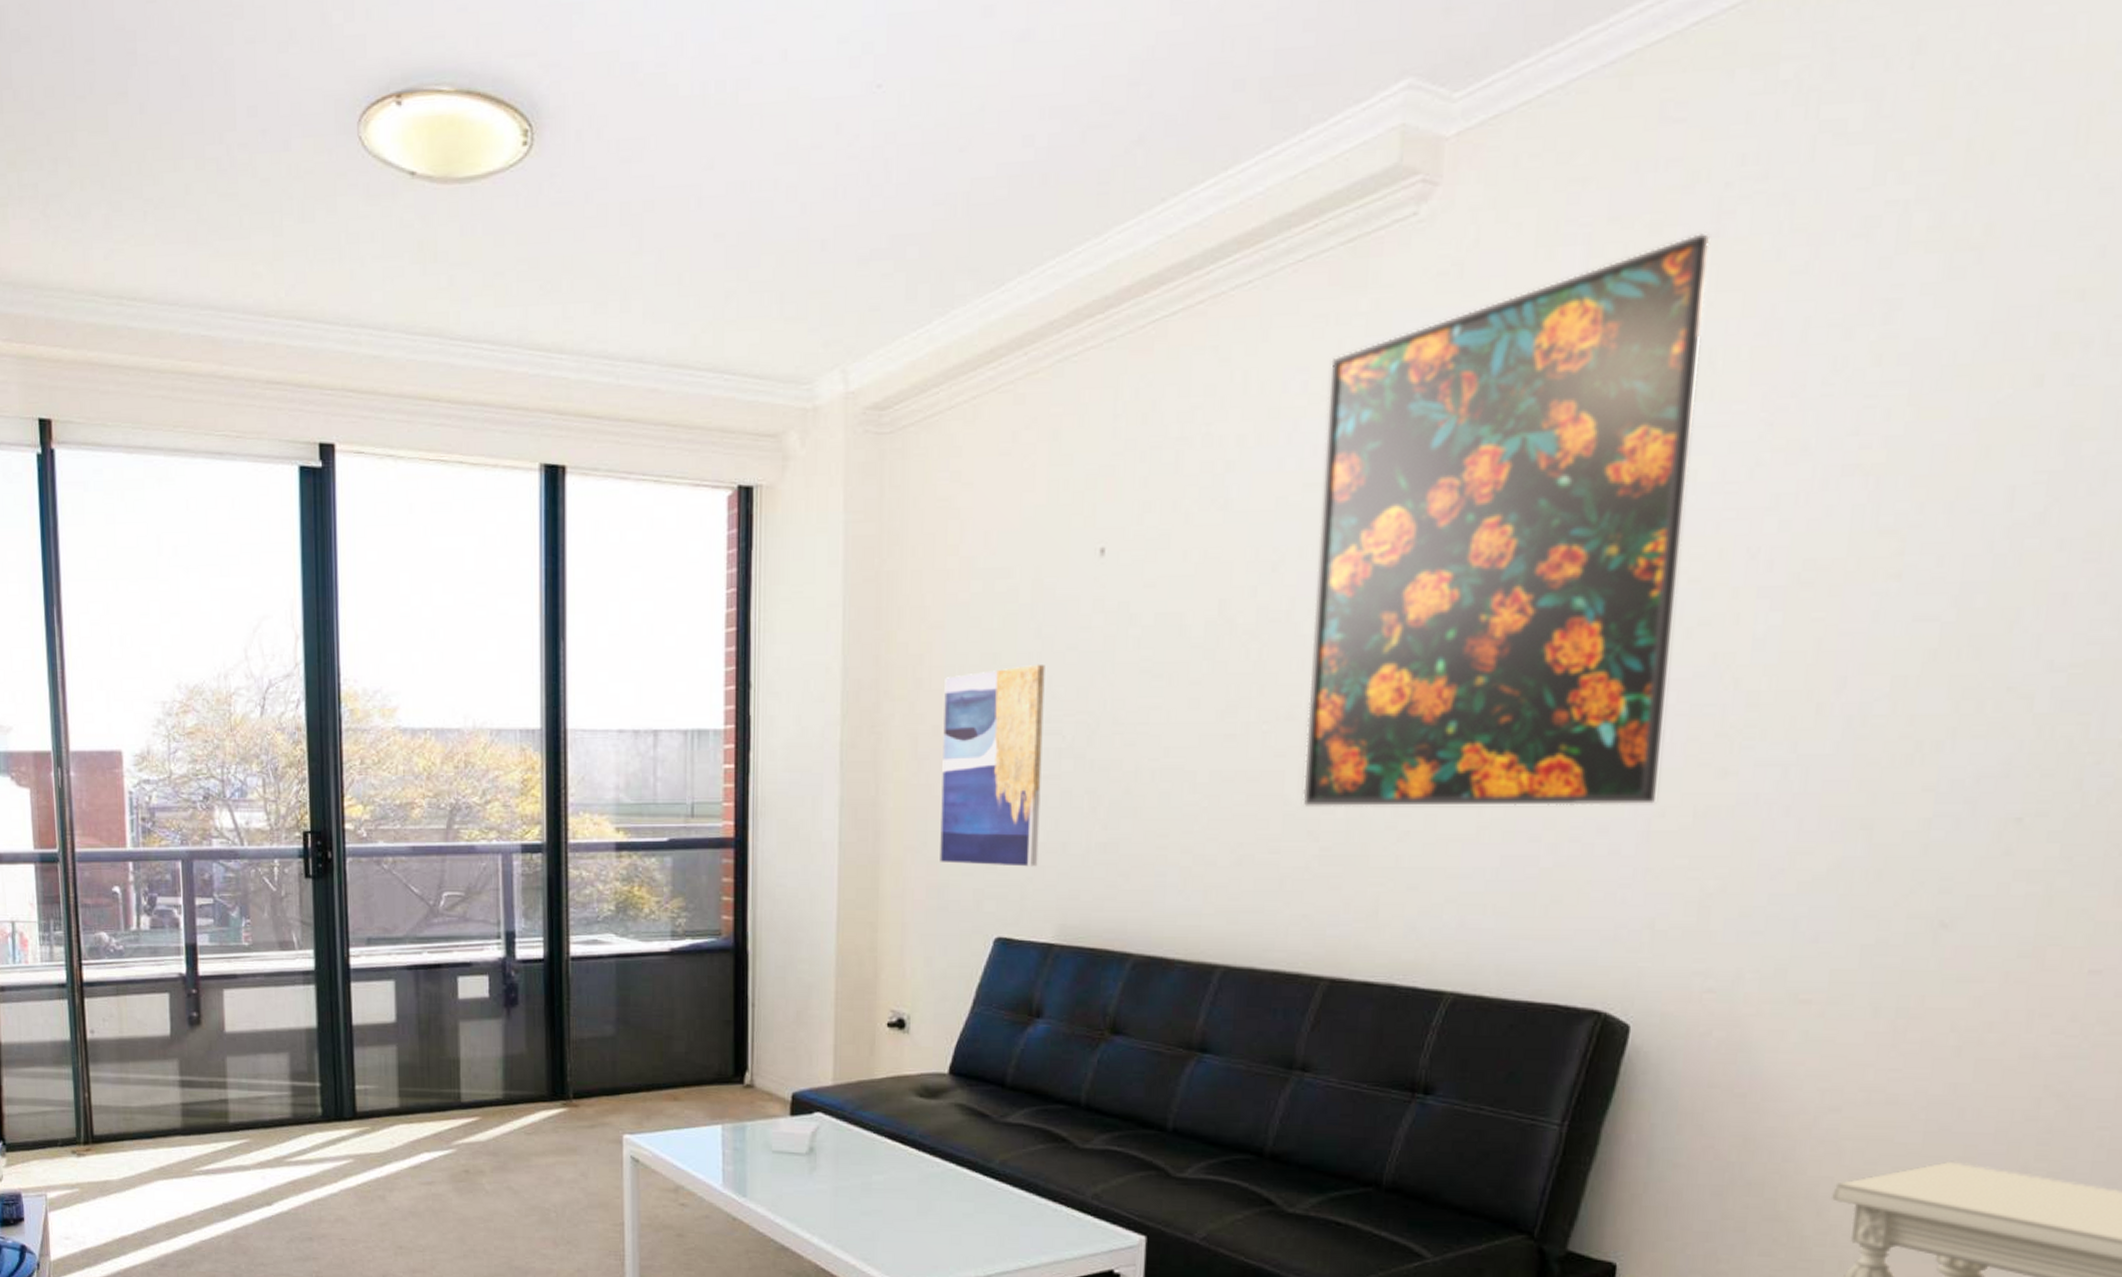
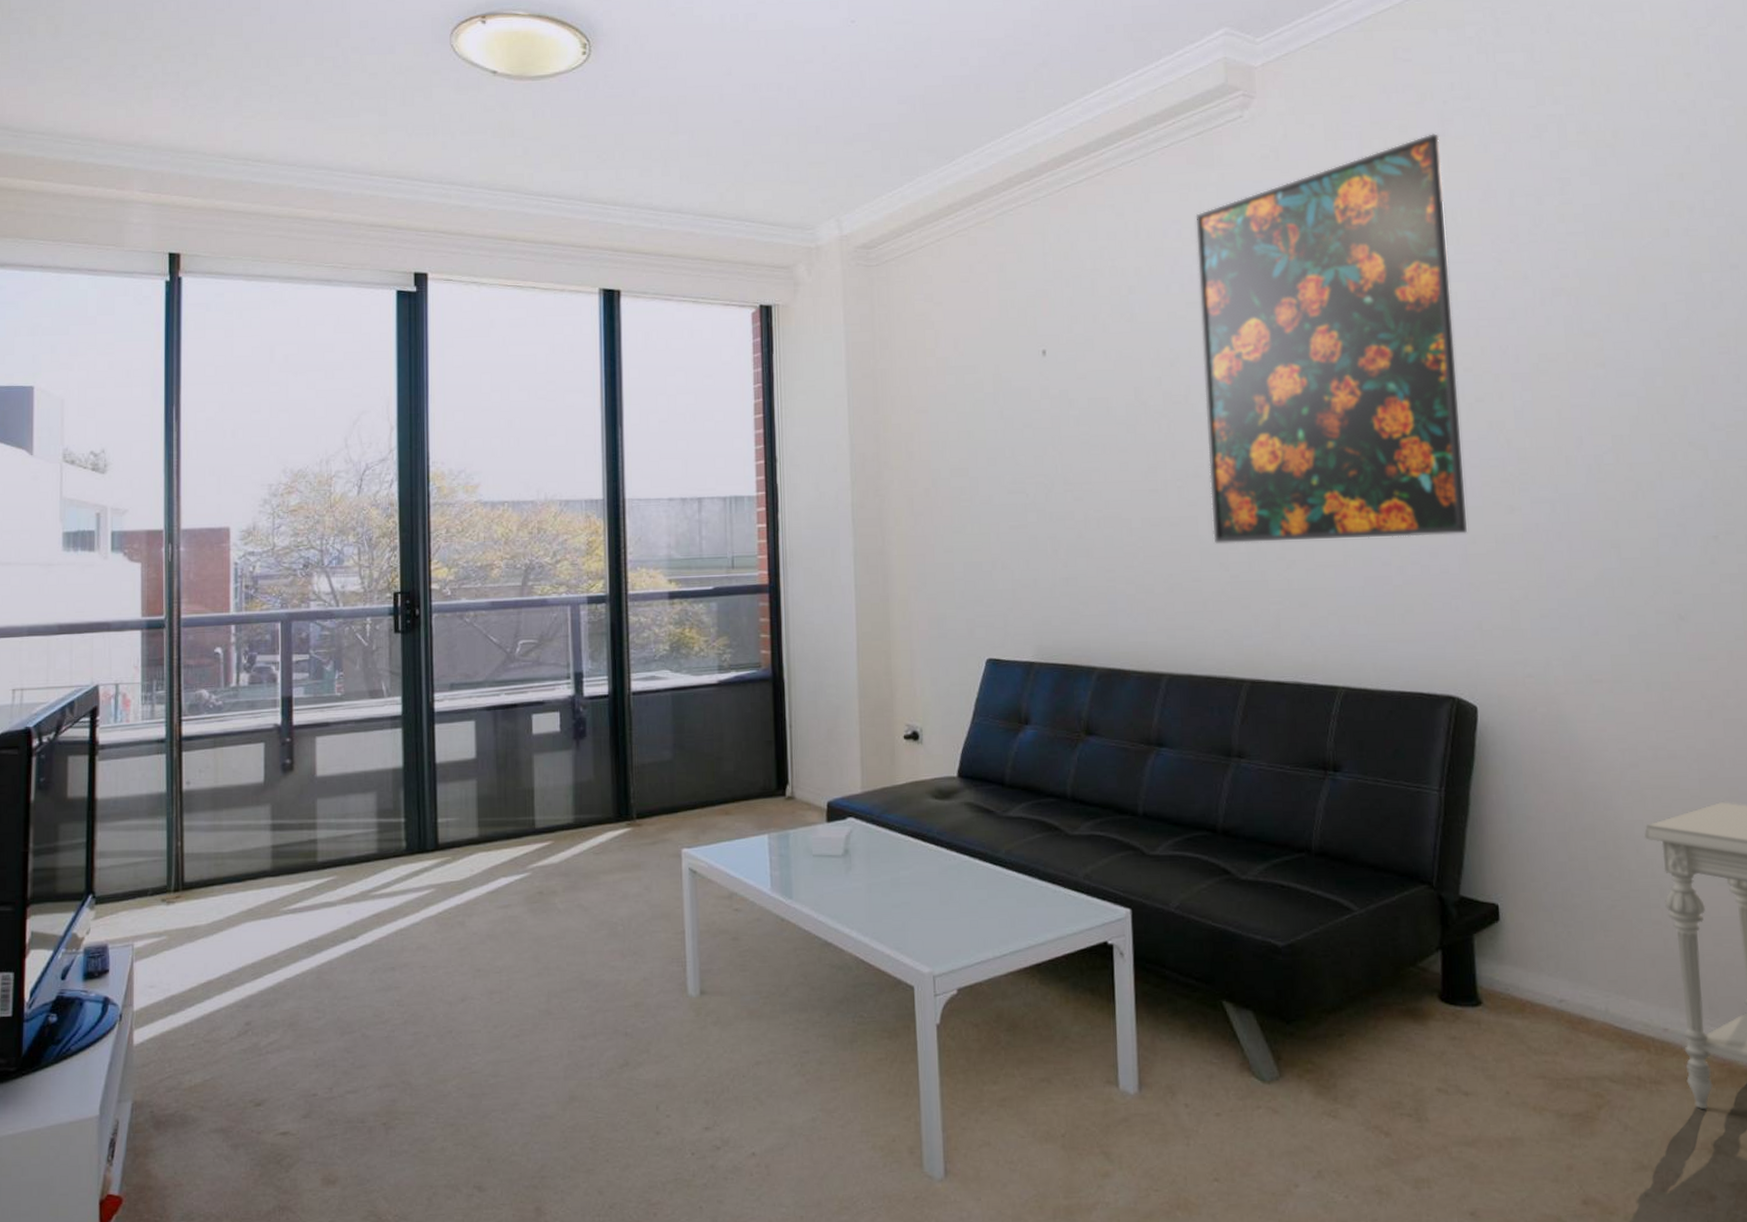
wall art: present [940,664,1045,867] -> none [931,438,1016,600]

